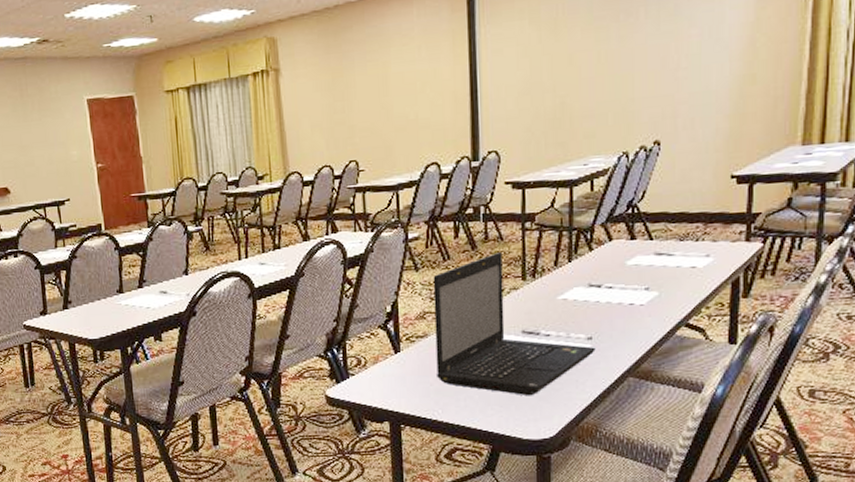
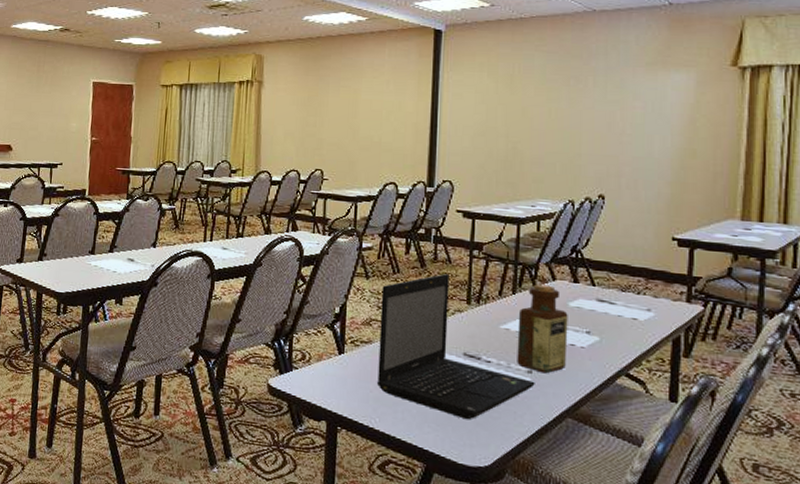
bottle: none [575,246,627,338] -> present [517,284,568,374]

